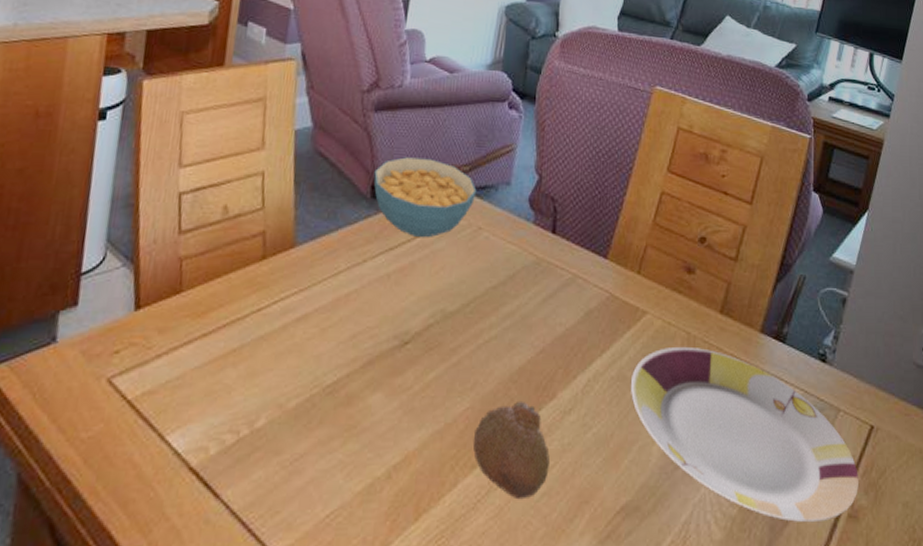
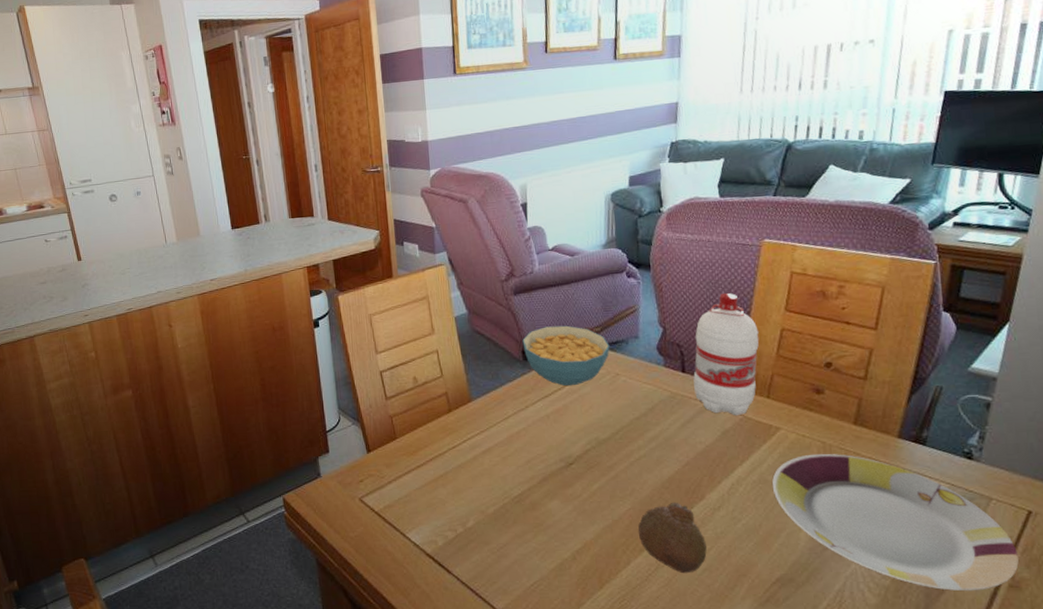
water bottle: none [562,141,638,294] -> present [693,292,759,416]

